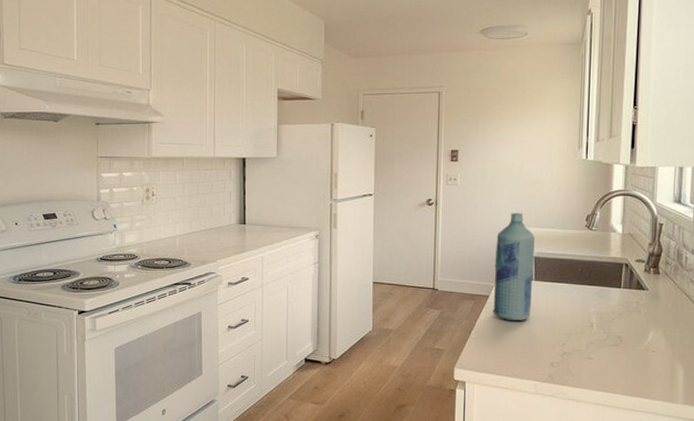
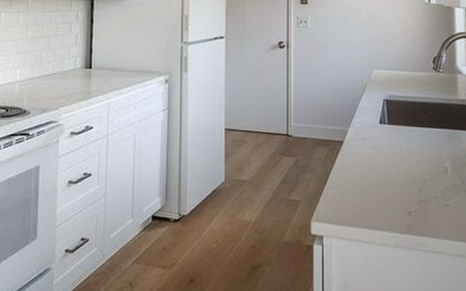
bottle: present [492,213,535,321] -> none [347,55,386,168]

